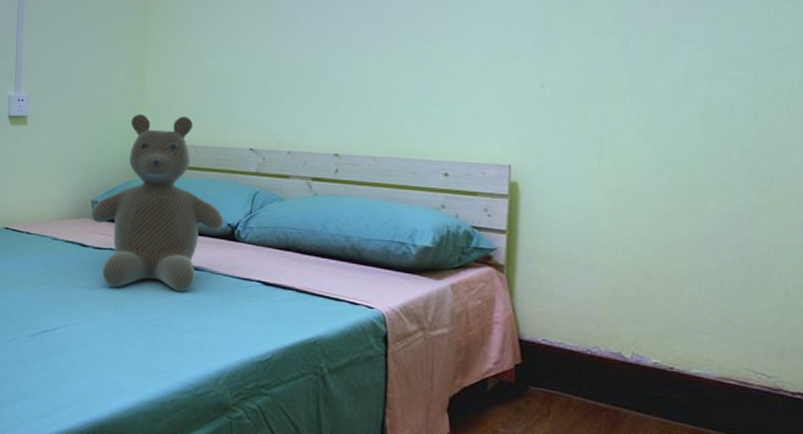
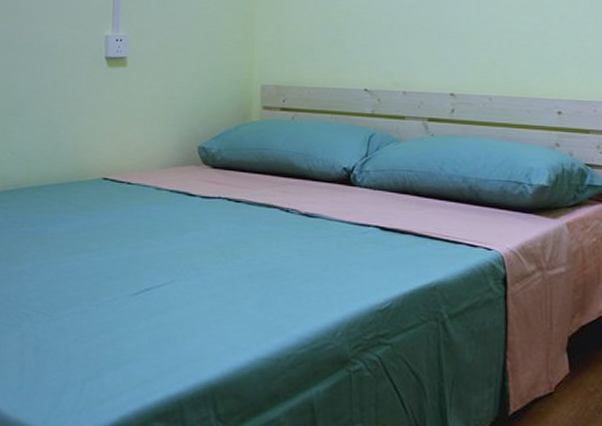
teddy bear: present [90,114,224,292] -> none [197,54,340,240]

